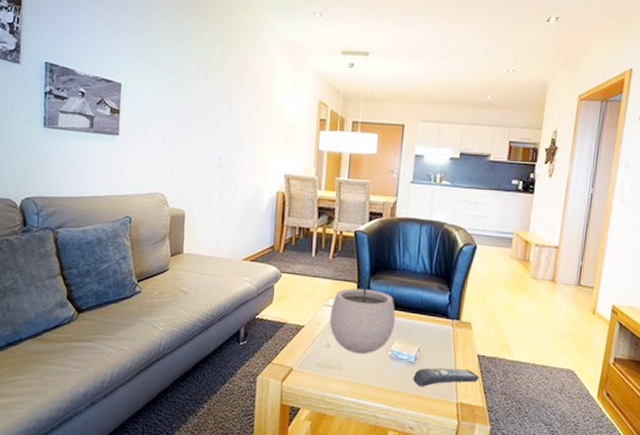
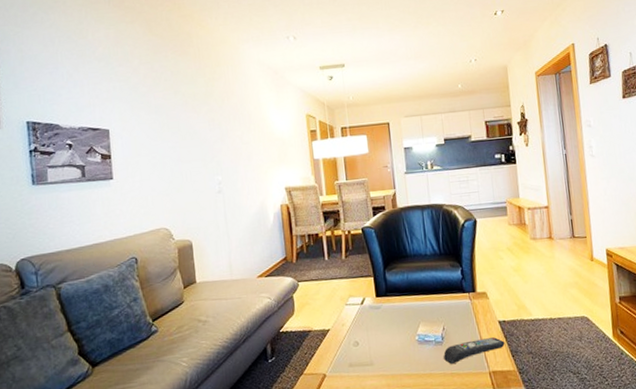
plant pot: present [329,270,396,354] -> none [352,262,417,346]

